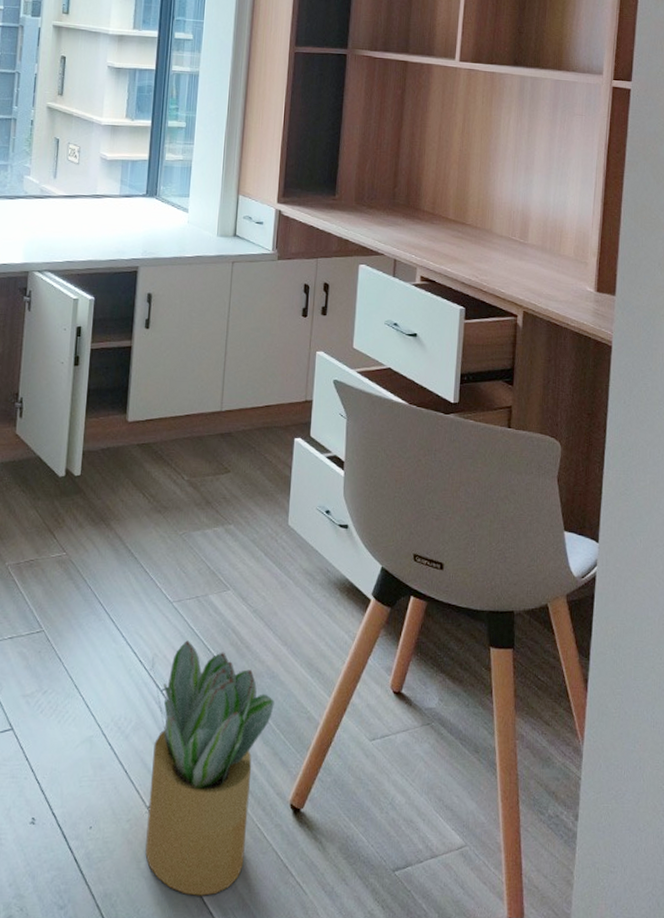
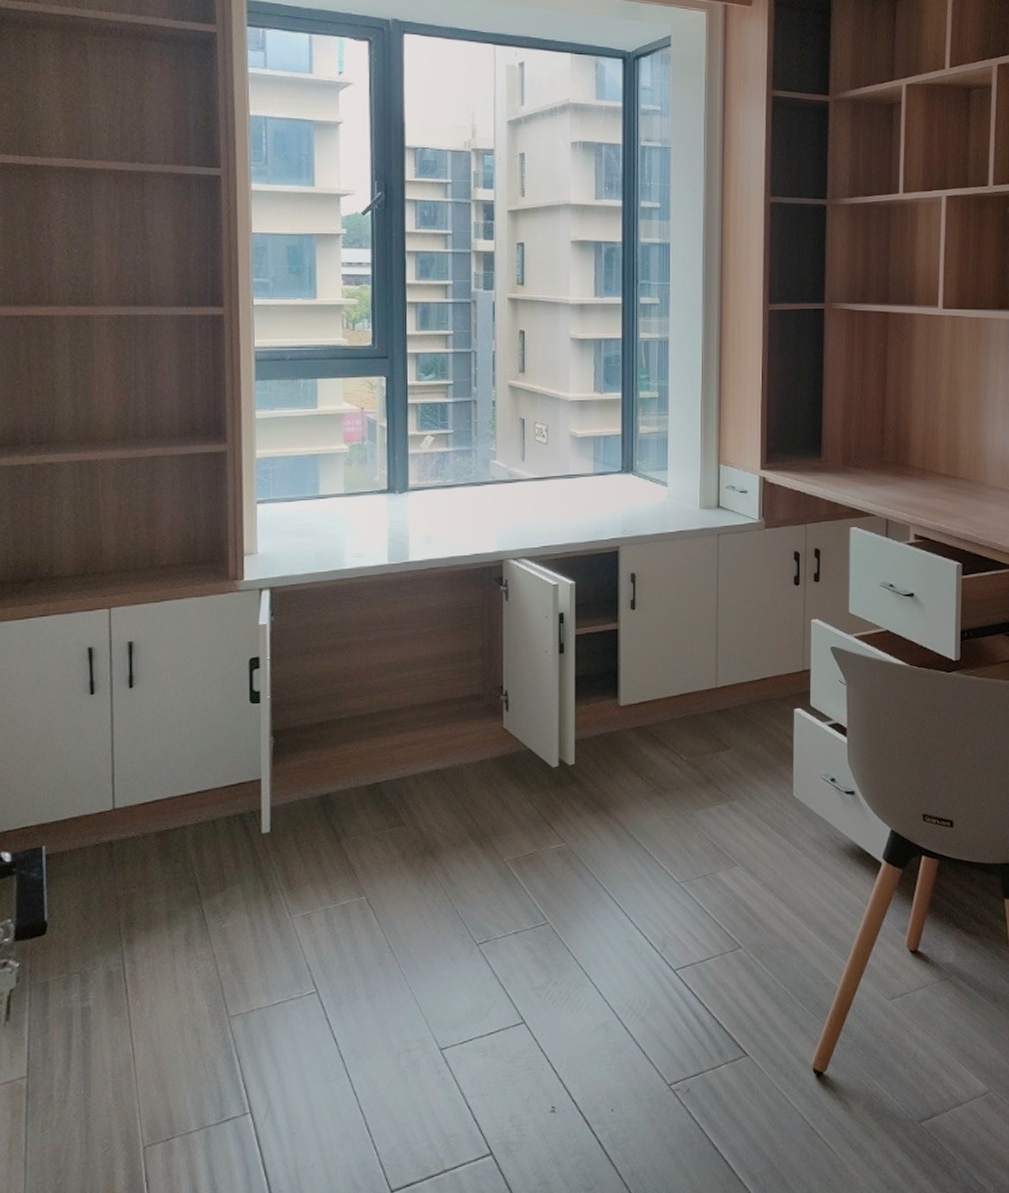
potted plant: present [145,640,275,896] -> none [663,919,790,1165]

